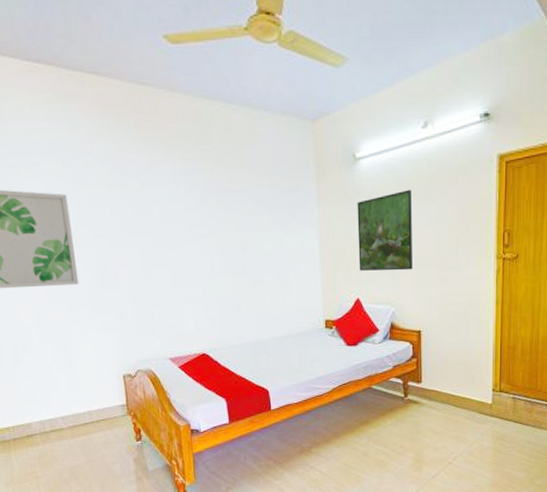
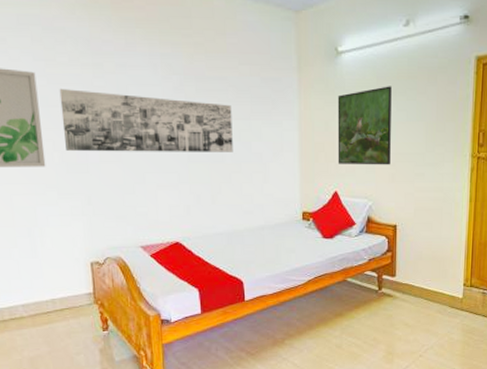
wall art: none [89,209,255,269] -> present [59,89,233,152]

